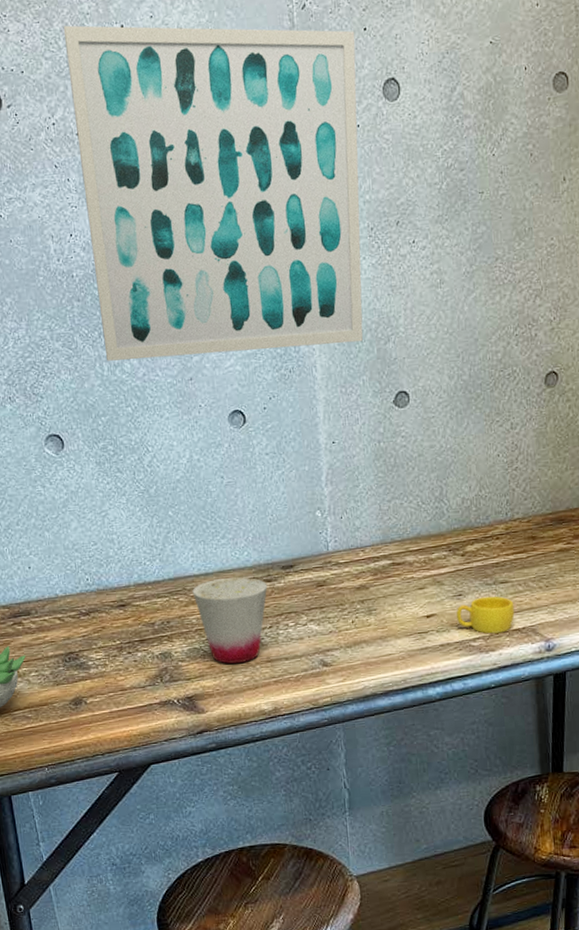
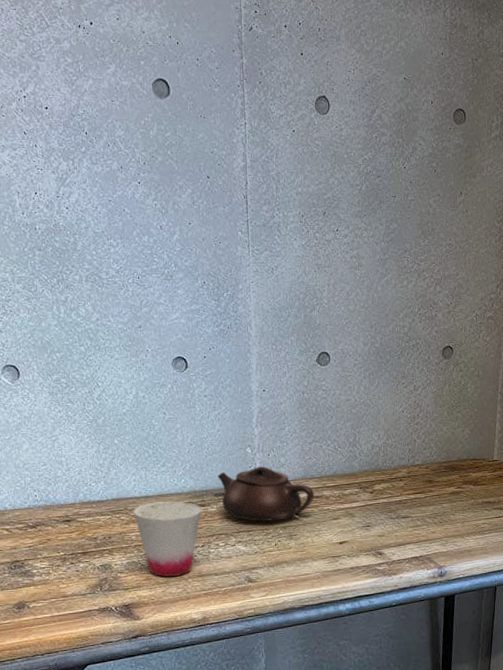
wall art: present [63,25,363,361] -> none [37,15,294,308]
teapot: none [284,531,395,596] -> present [218,466,314,521]
cup: present [457,596,515,634] -> none [365,528,414,560]

